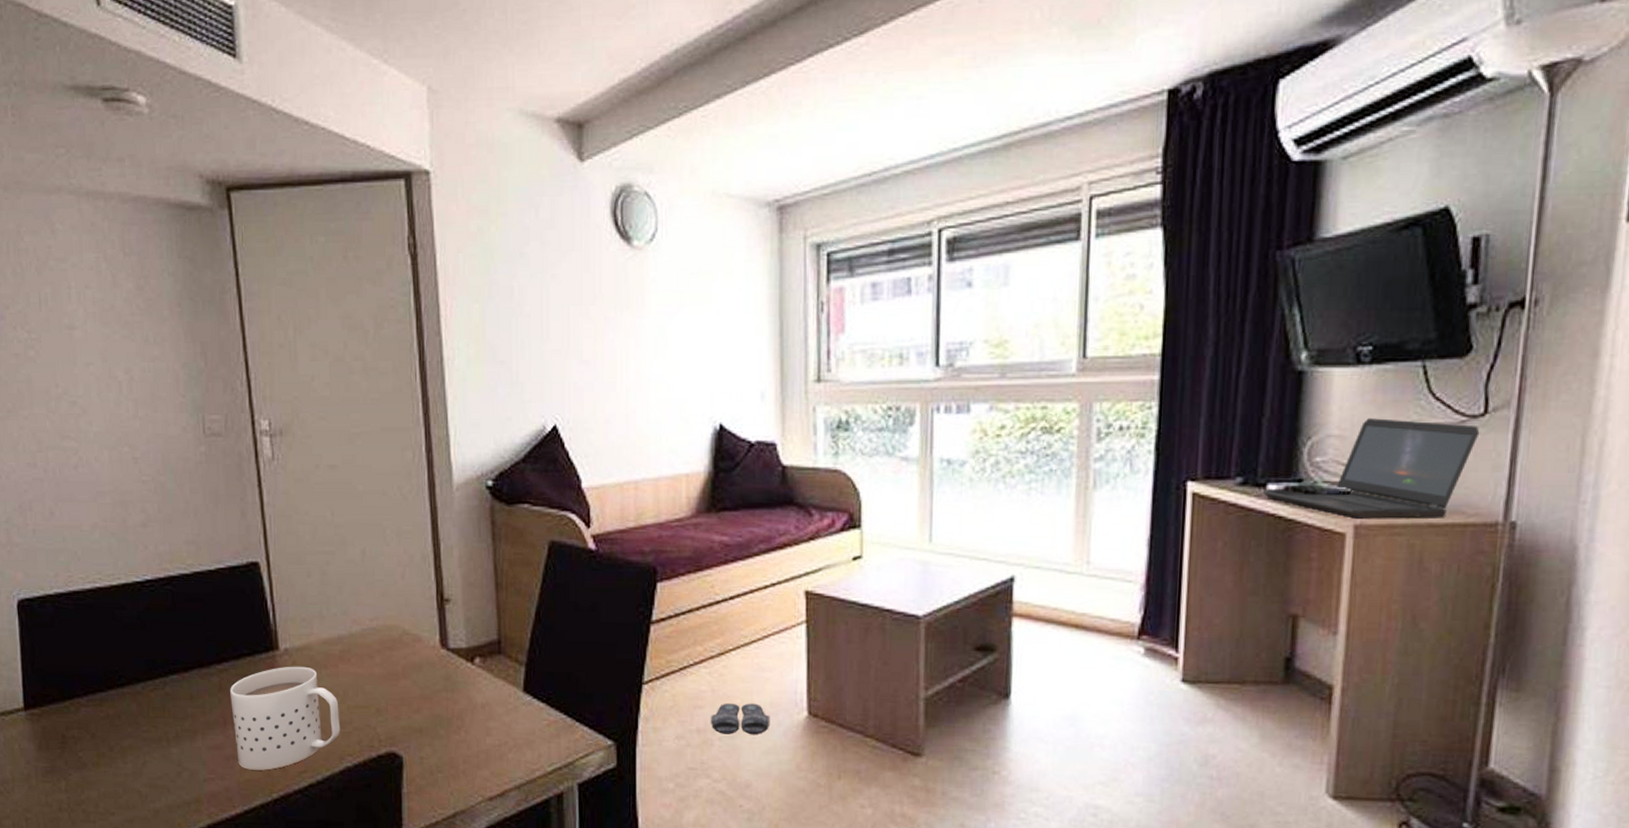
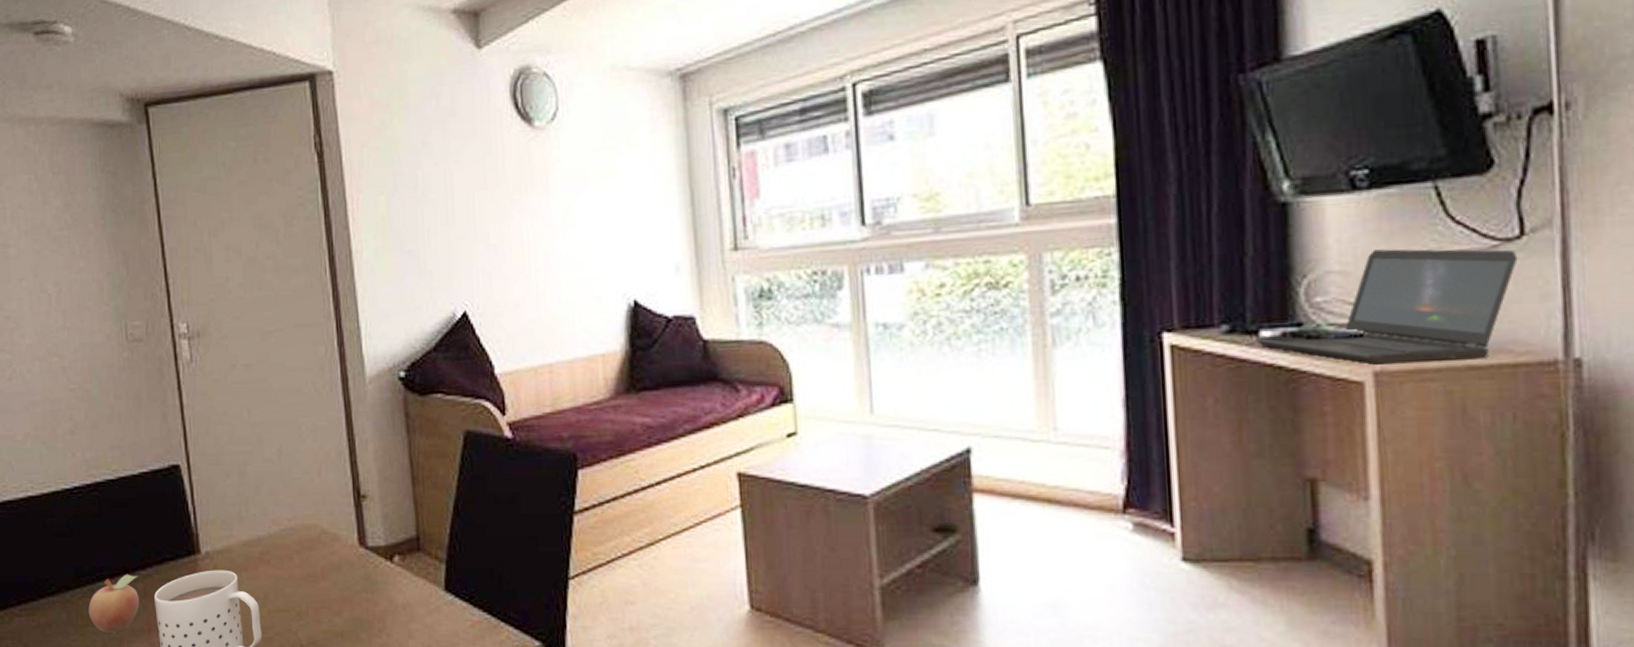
fruit: none [160,668,214,725] -> present [88,574,139,633]
slippers: present [710,702,770,734] -> none [643,597,709,632]

